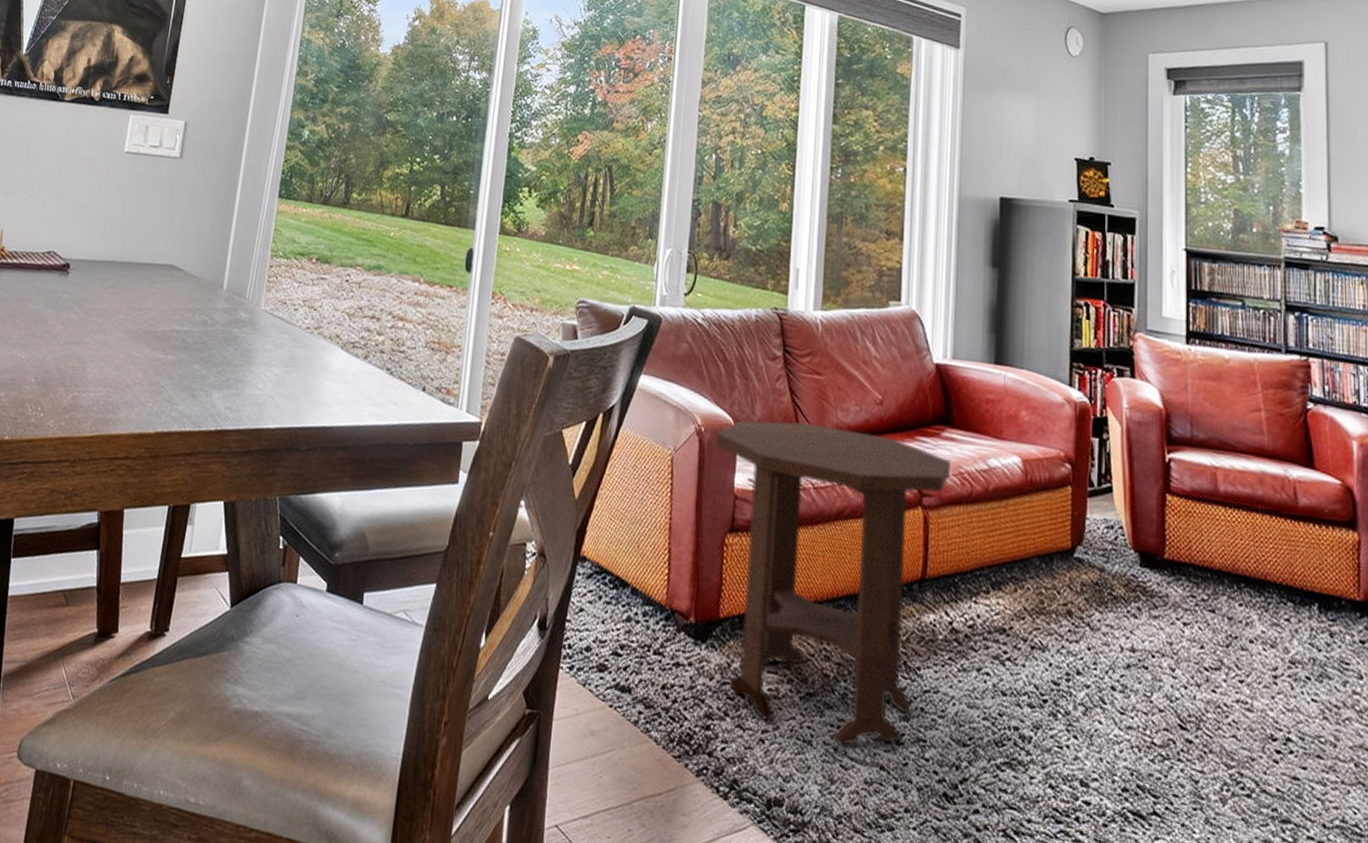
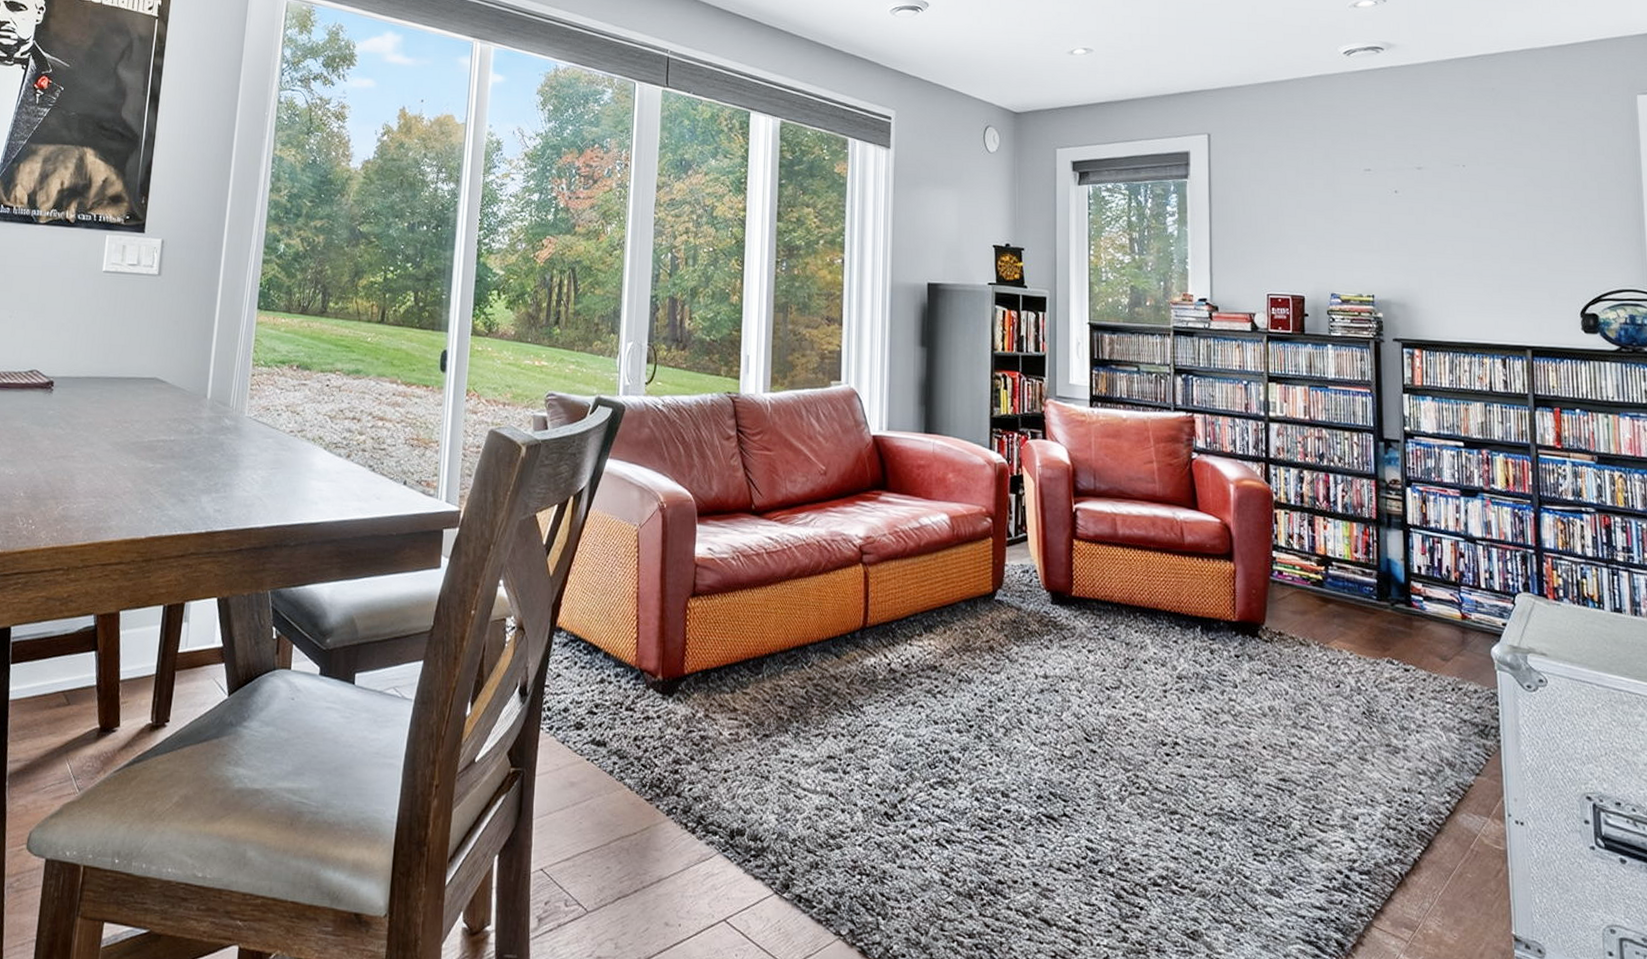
side table: present [715,420,952,746] -> none [677,494,888,779]

